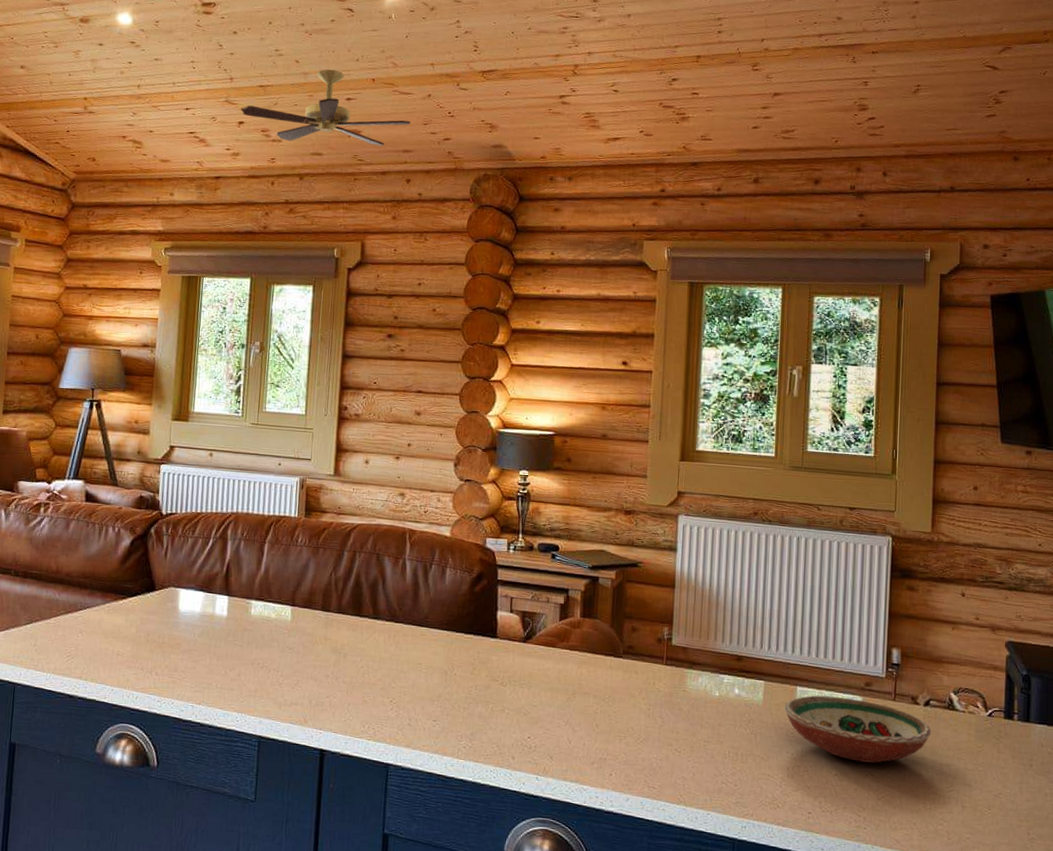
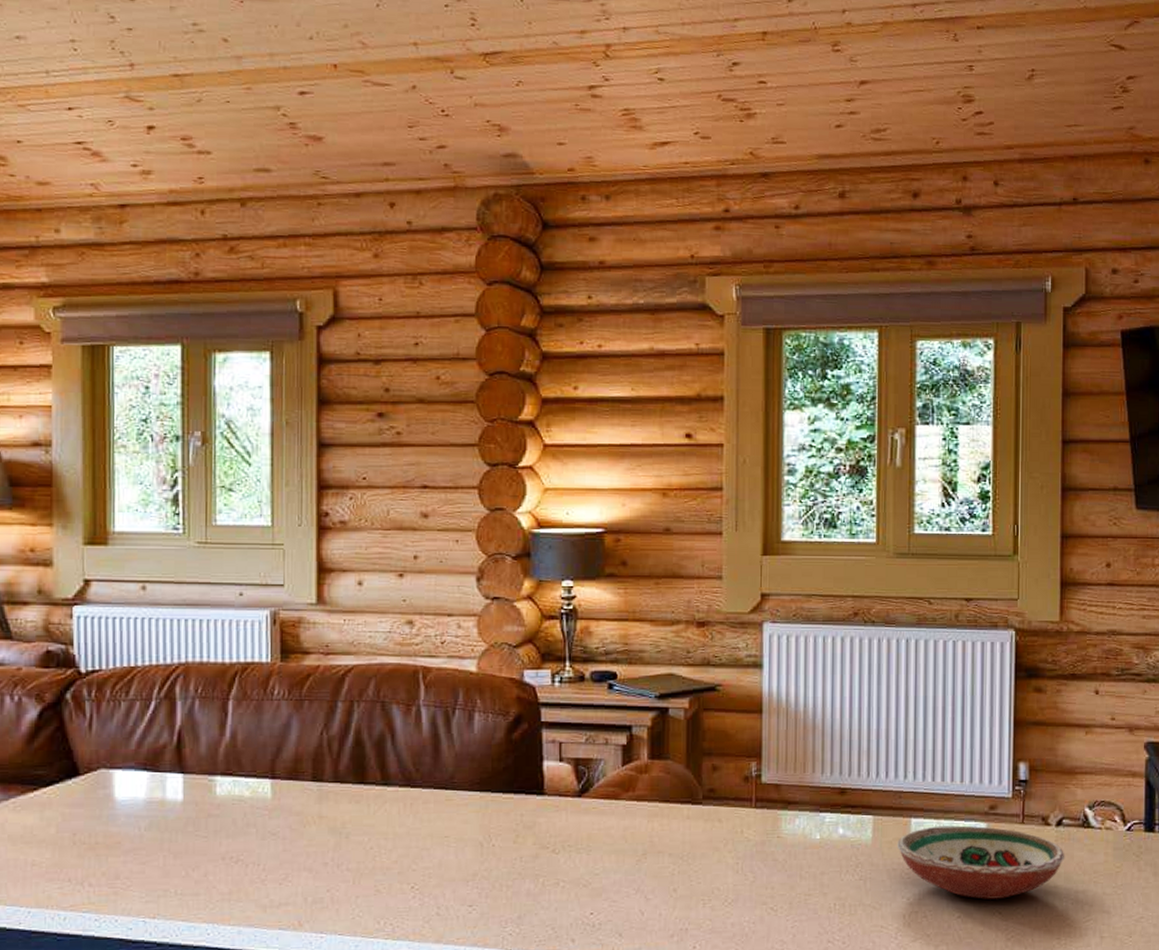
ceiling fan: present [241,69,411,146] -> none [150,51,390,158]

